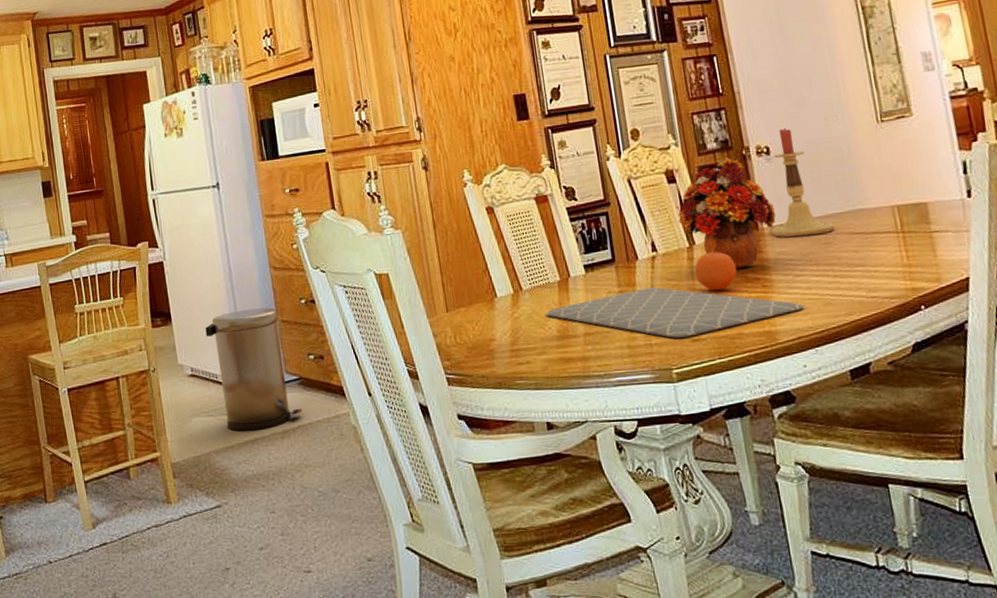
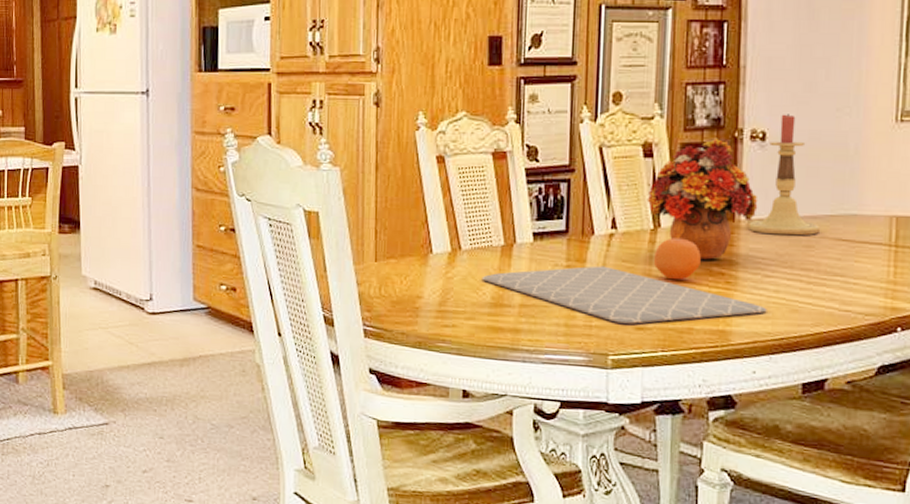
pedal bin: present [205,307,303,432] -> none [114,228,206,354]

